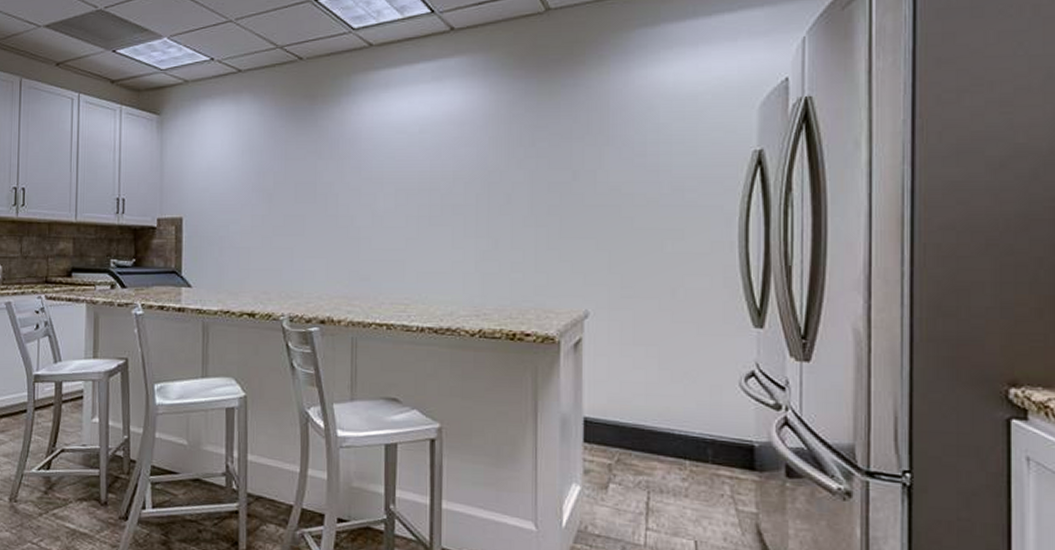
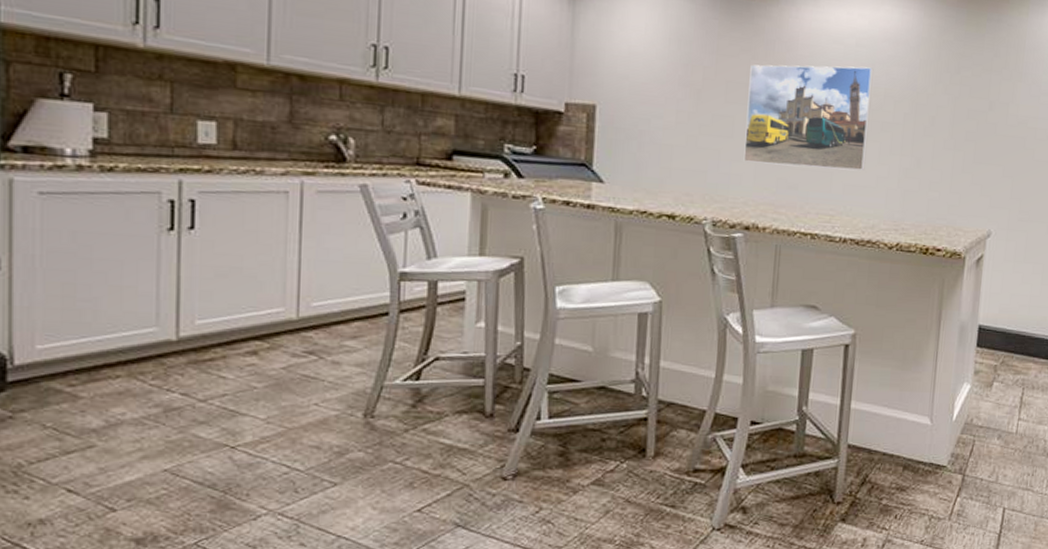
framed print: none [315,152,440,258] -> present [743,64,874,172]

